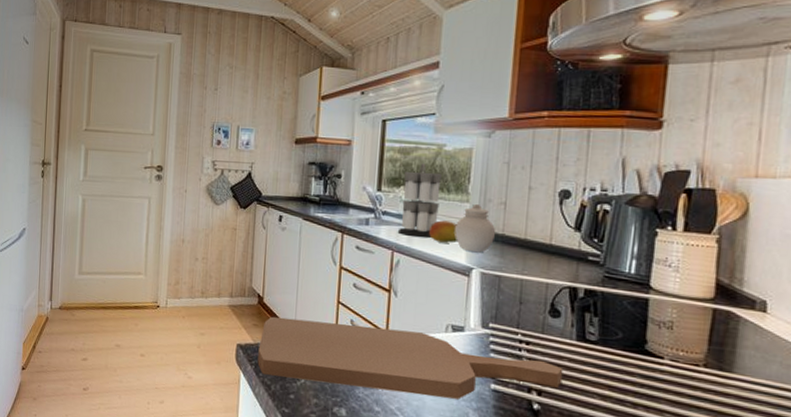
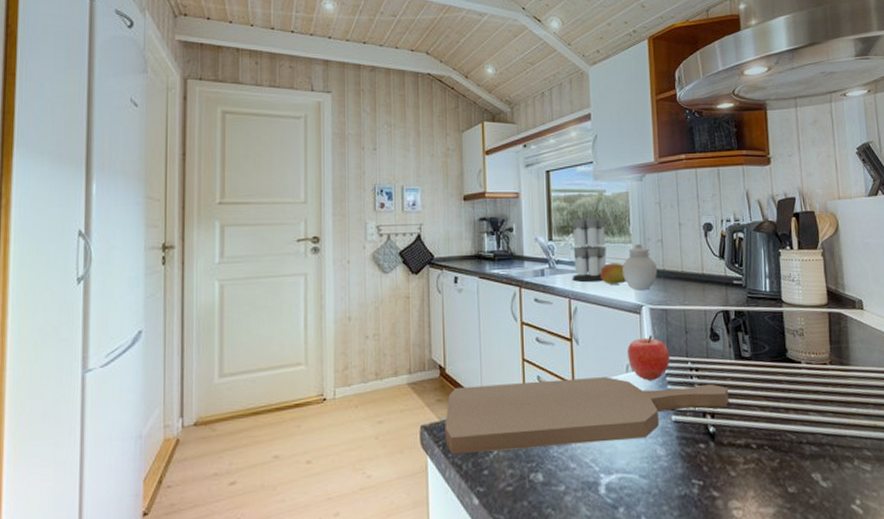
fruit: none [449,299,498,346] -> present [627,334,670,382]

